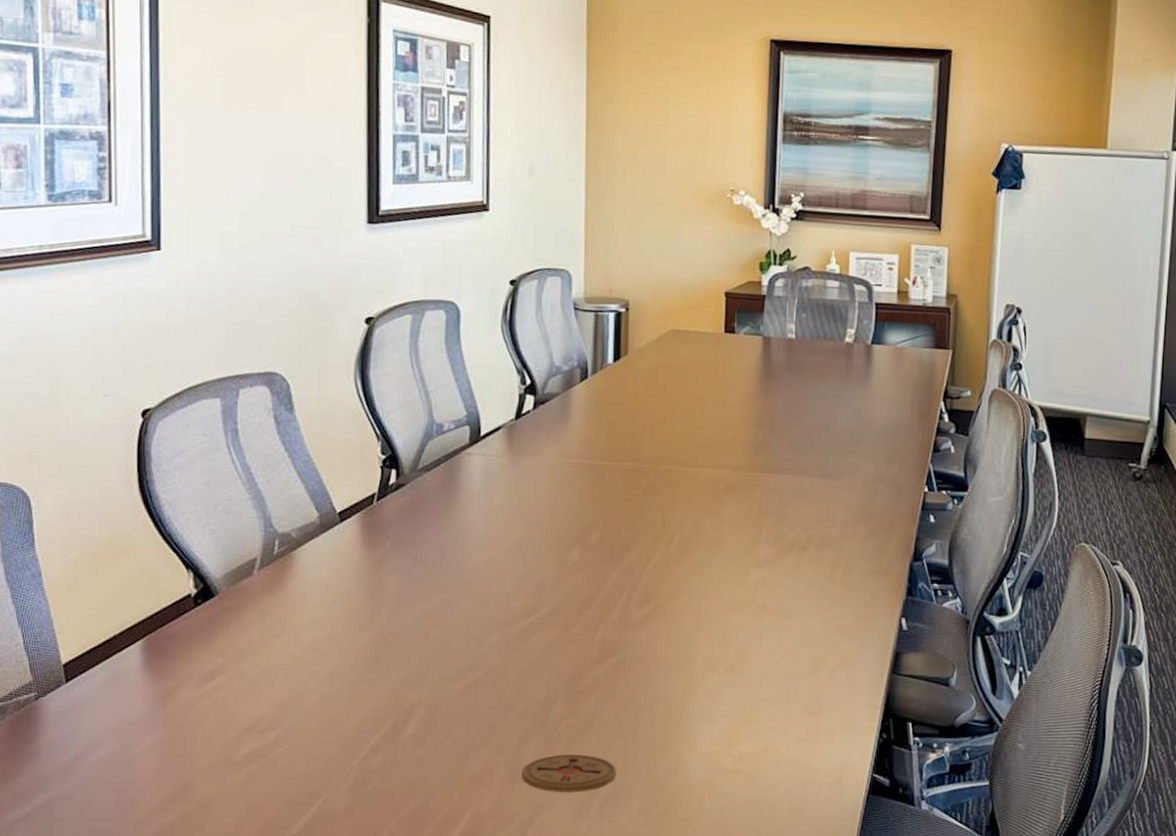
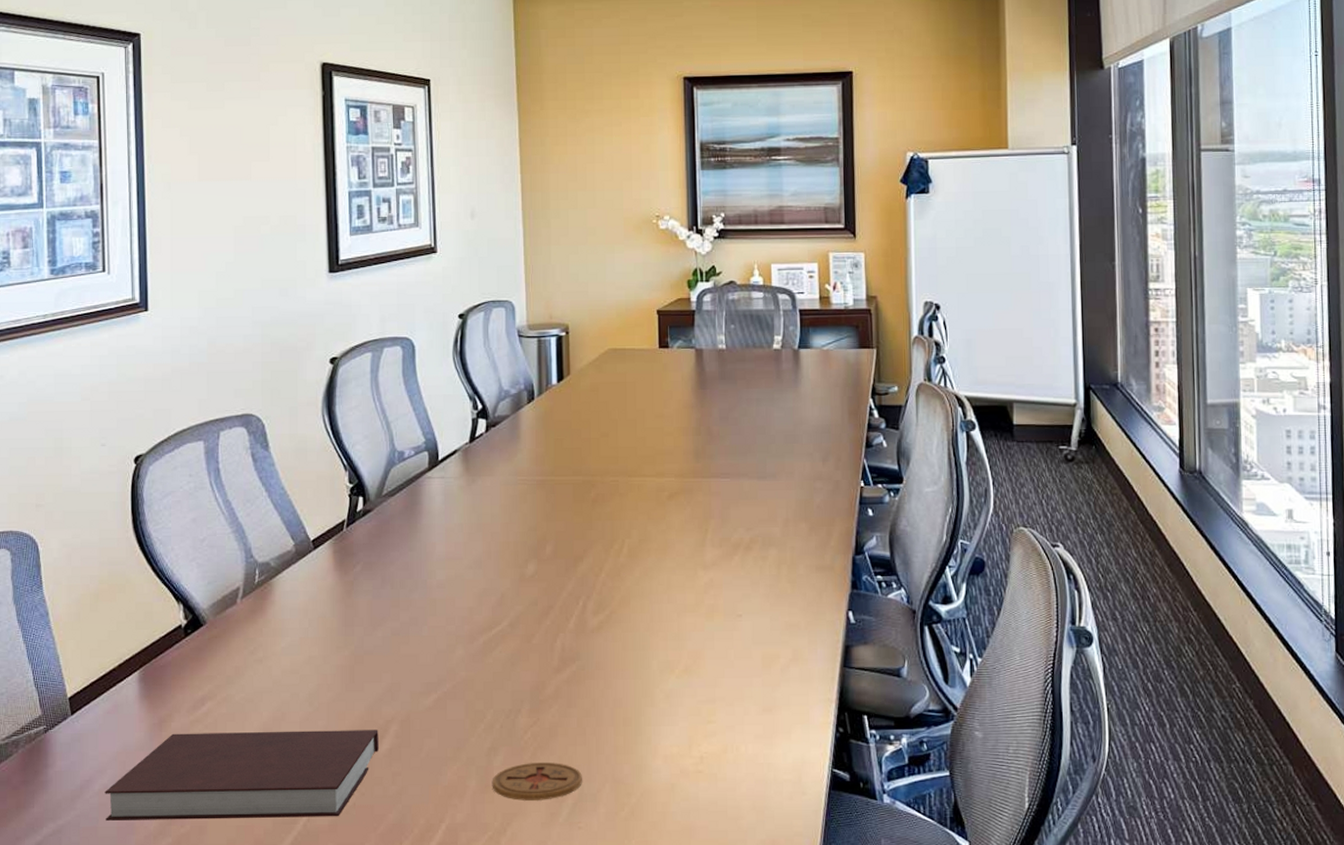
notebook: none [102,707,403,800] -> present [105,730,379,821]

